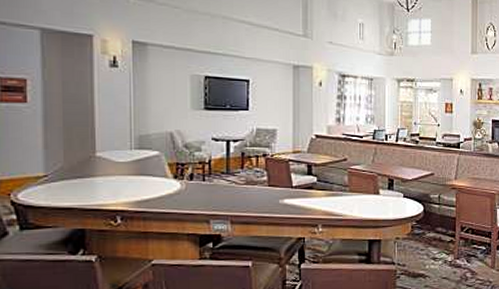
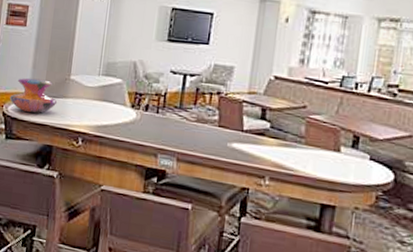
decorative vase: none [17,159,84,198] -> present [9,77,58,113]

